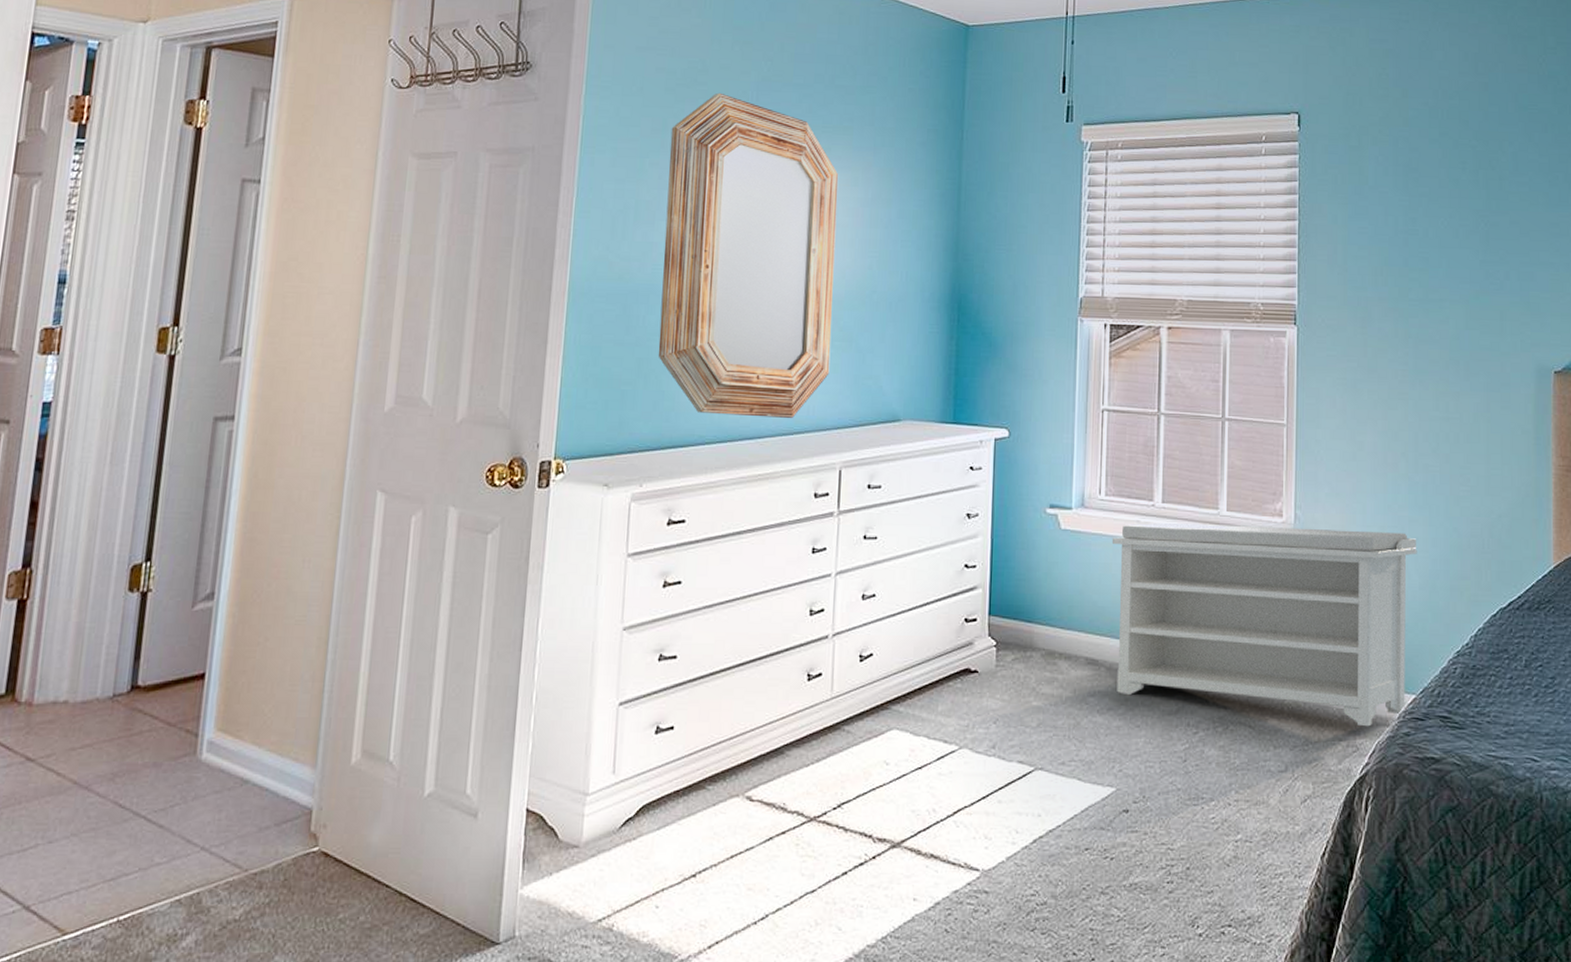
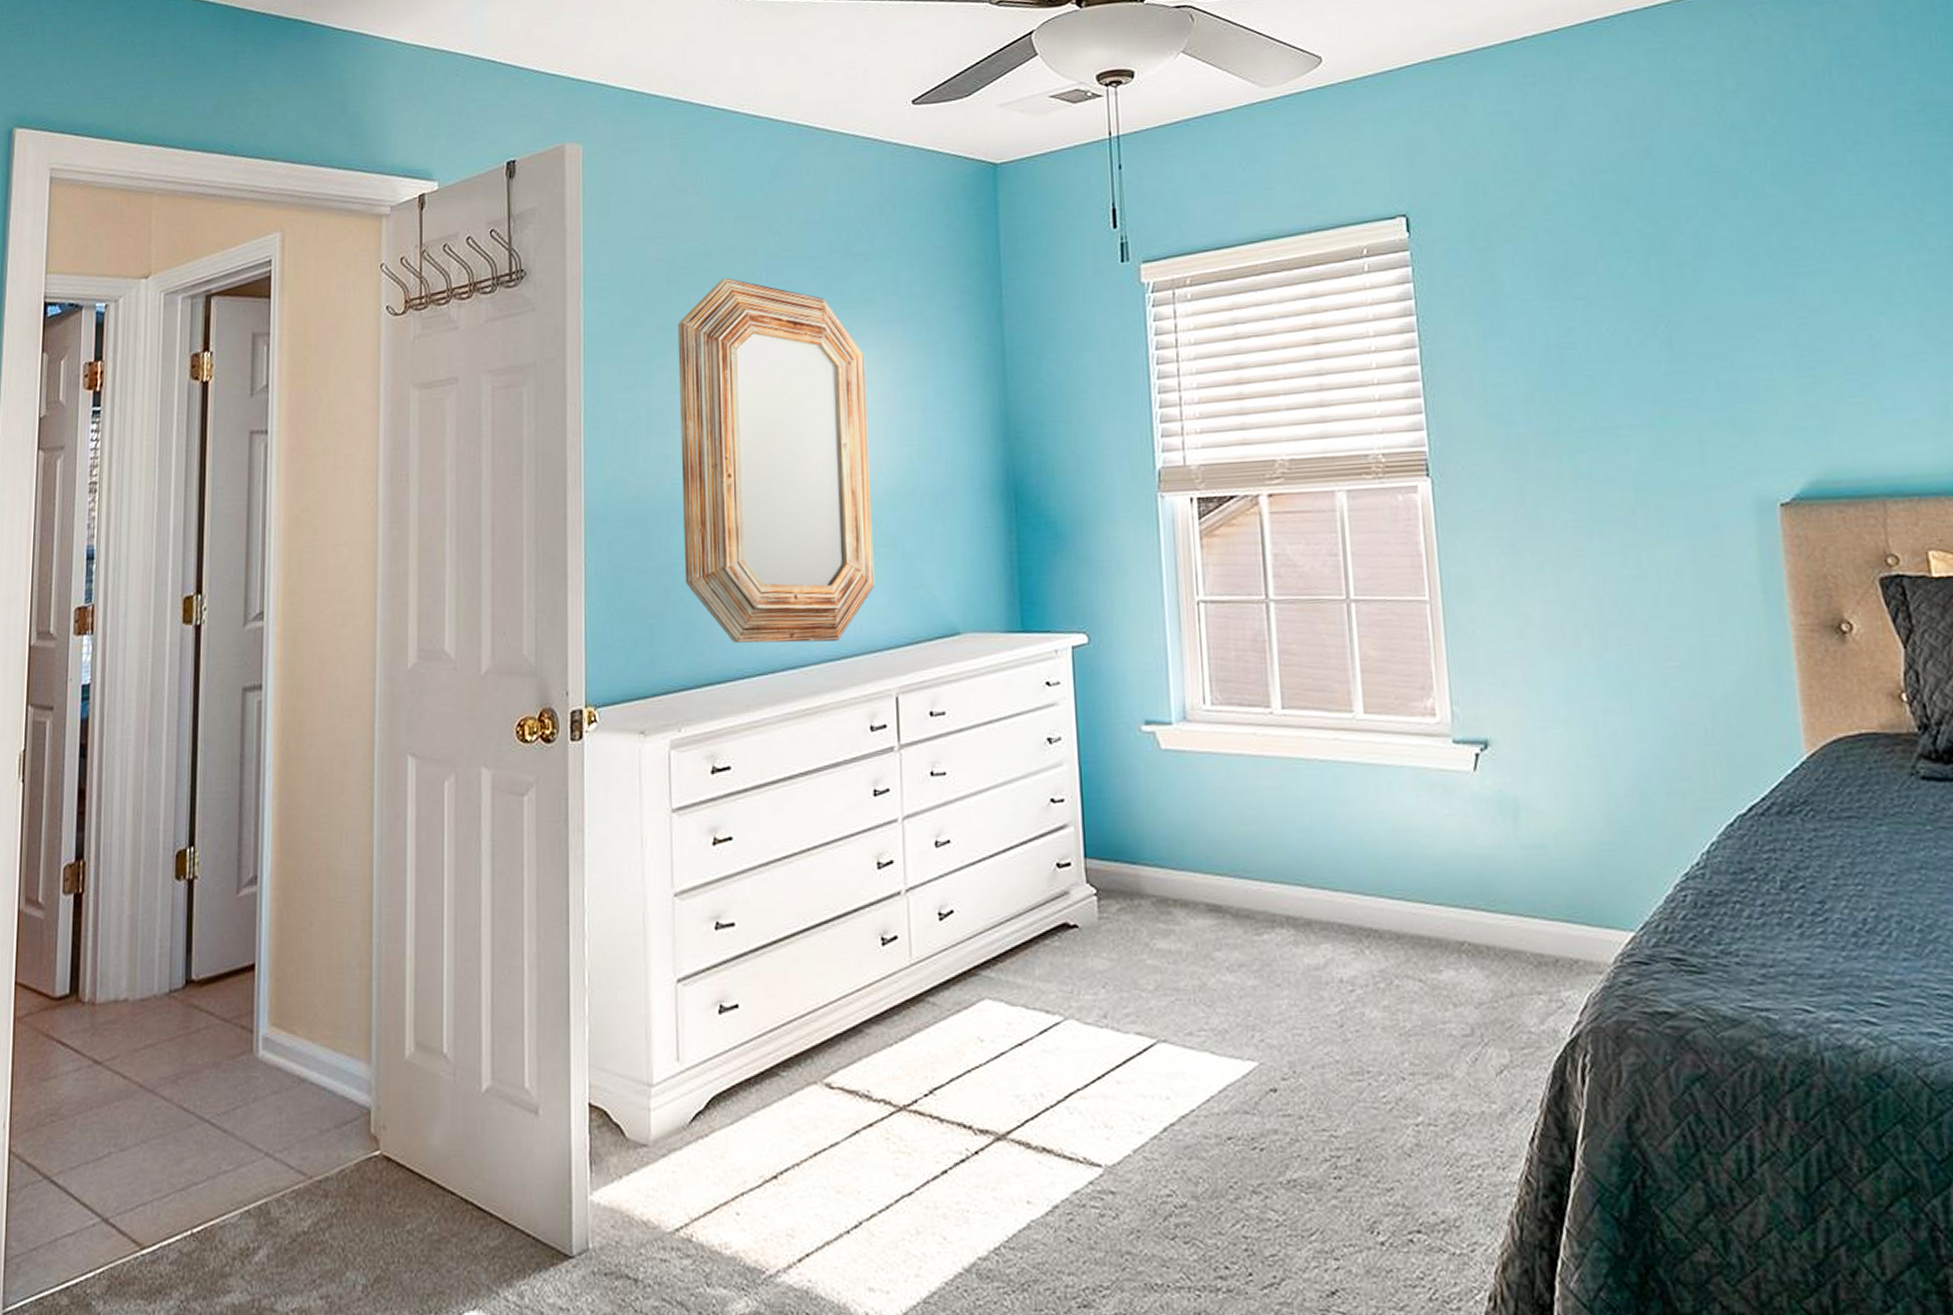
bench: present [1111,522,1417,727] -> none [1224,726,1623,975]

